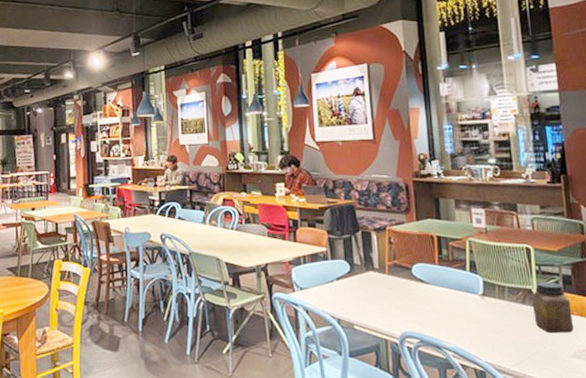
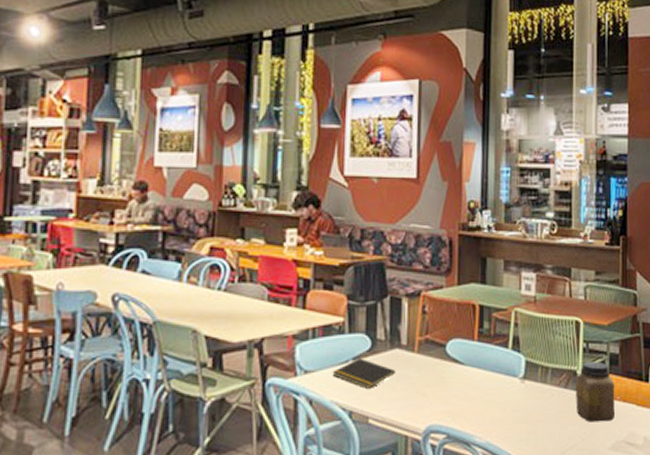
notepad: none [321,279,373,302] -> present [332,358,396,389]

